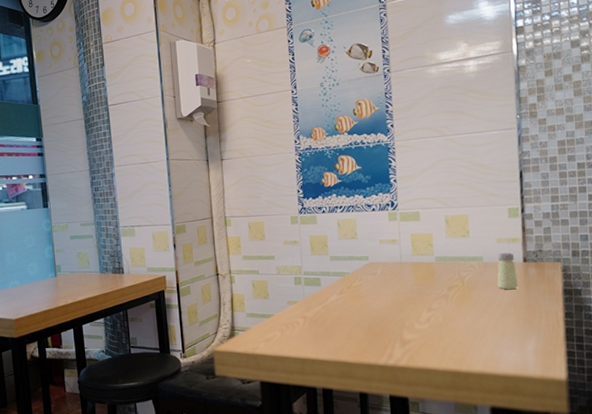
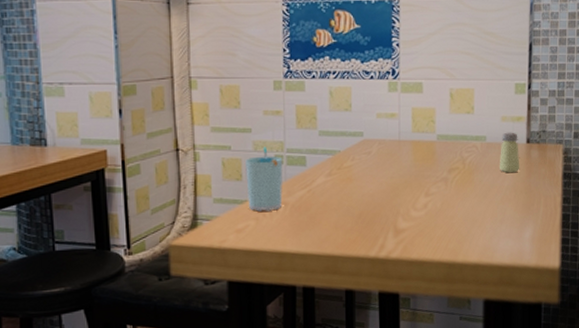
cup: none [270,270,302,324] -> present [245,146,283,212]

